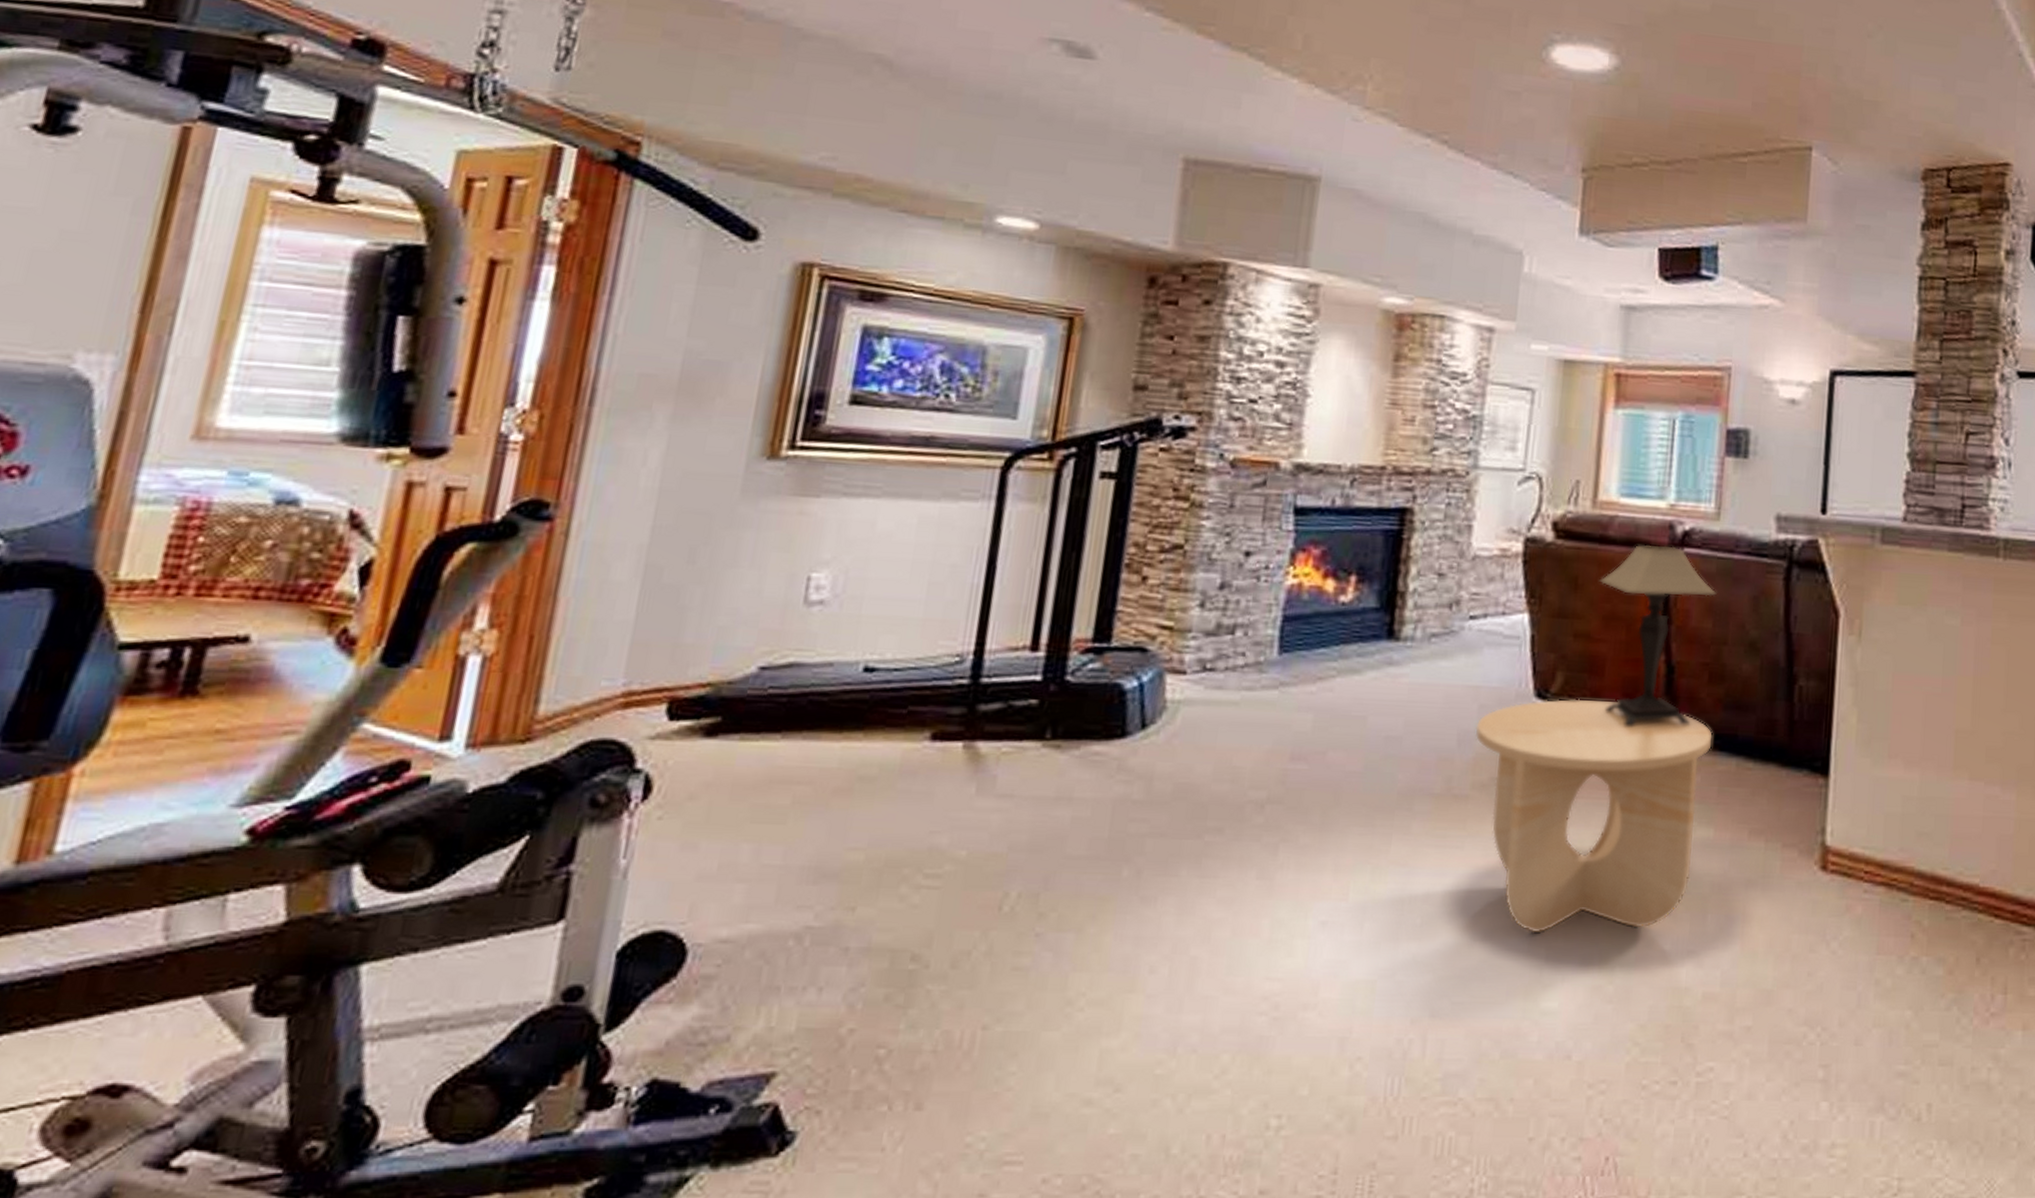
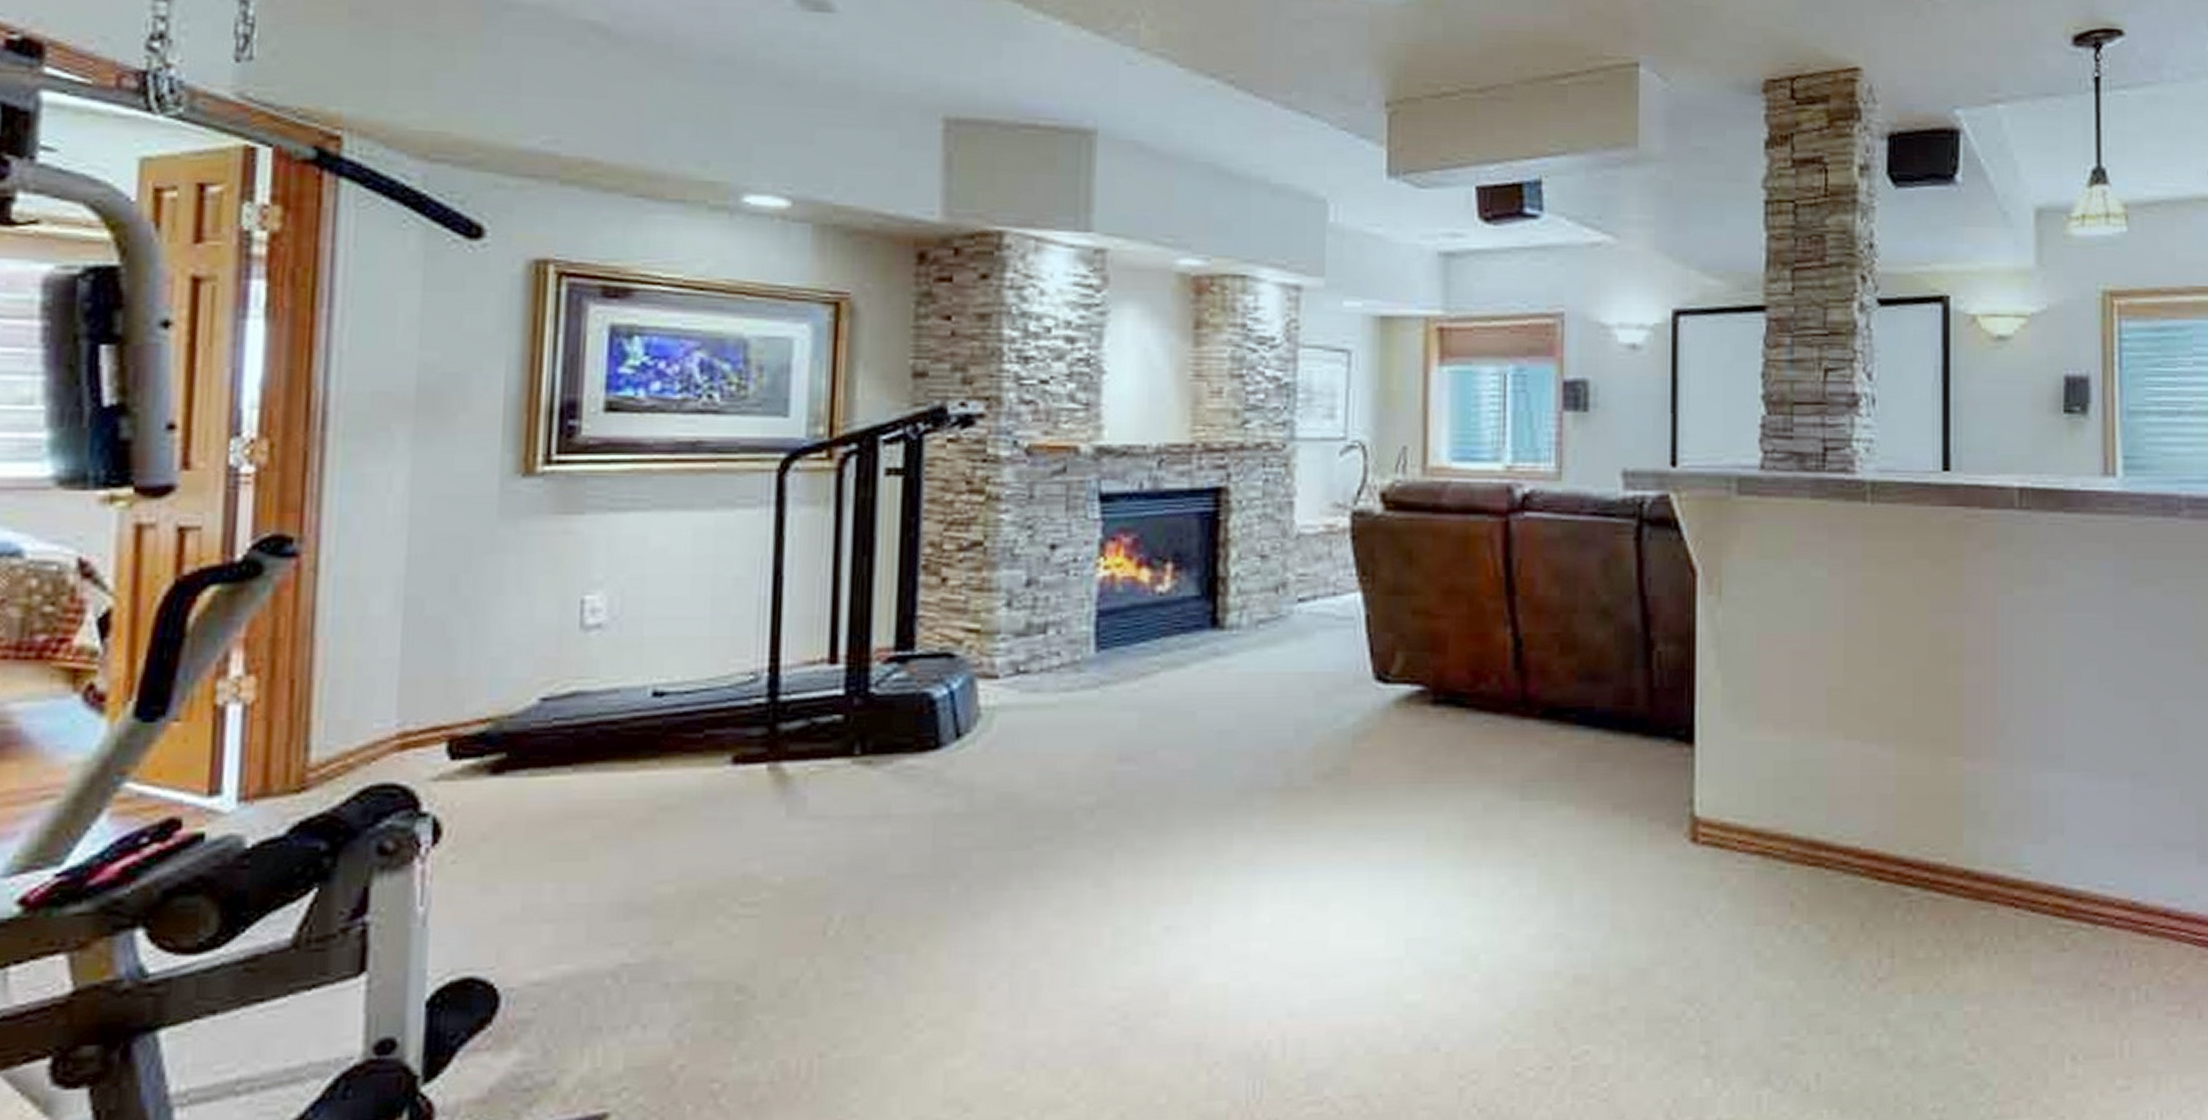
side table: present [1475,699,1713,934] -> none [1313,679,1568,925]
table lamp: present [1599,545,1717,728] -> none [1435,511,1563,706]

